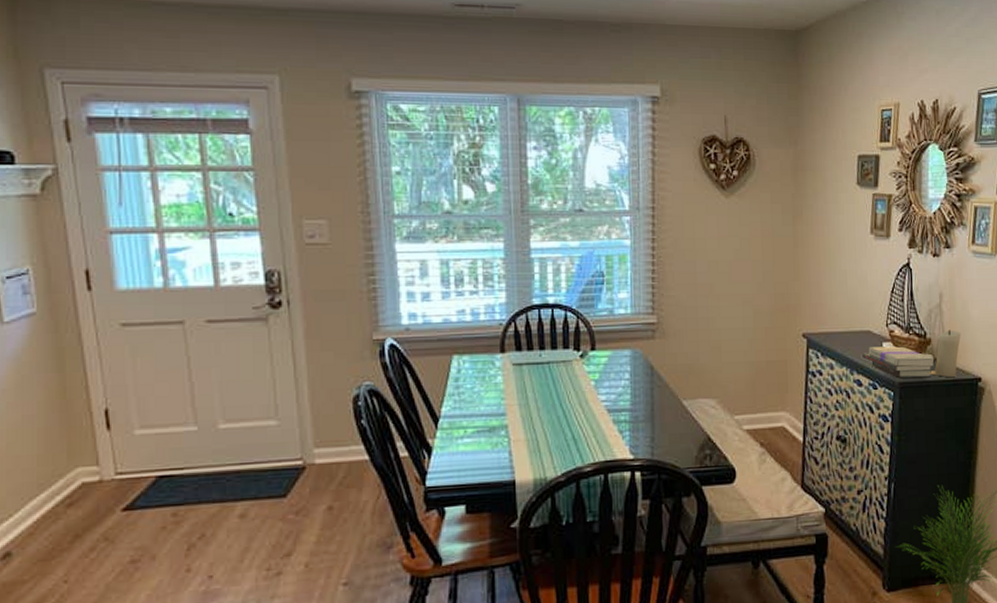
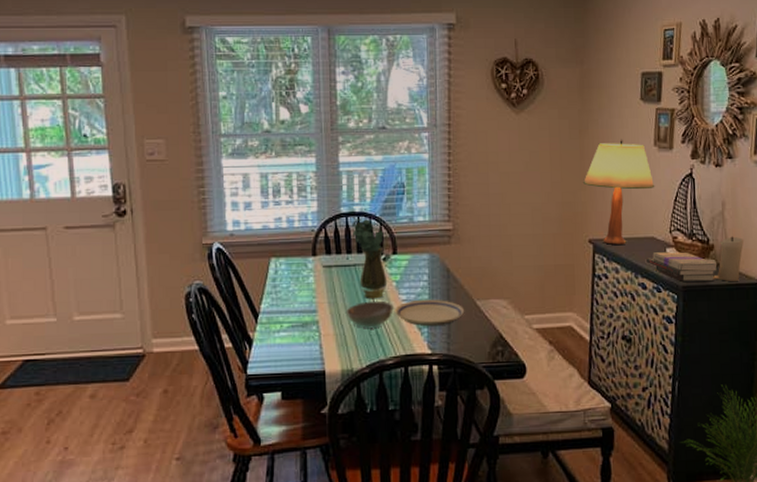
soup bowl: none [539,401,592,432] -> present [347,300,394,328]
vase: none [546,309,585,399] -> present [352,217,388,298]
plate: none [593,399,670,430] -> present [395,299,465,327]
table lamp: none [796,226,872,340] -> present [582,139,655,246]

